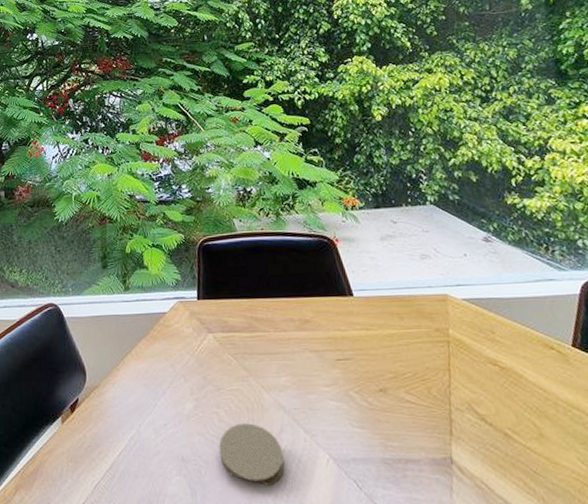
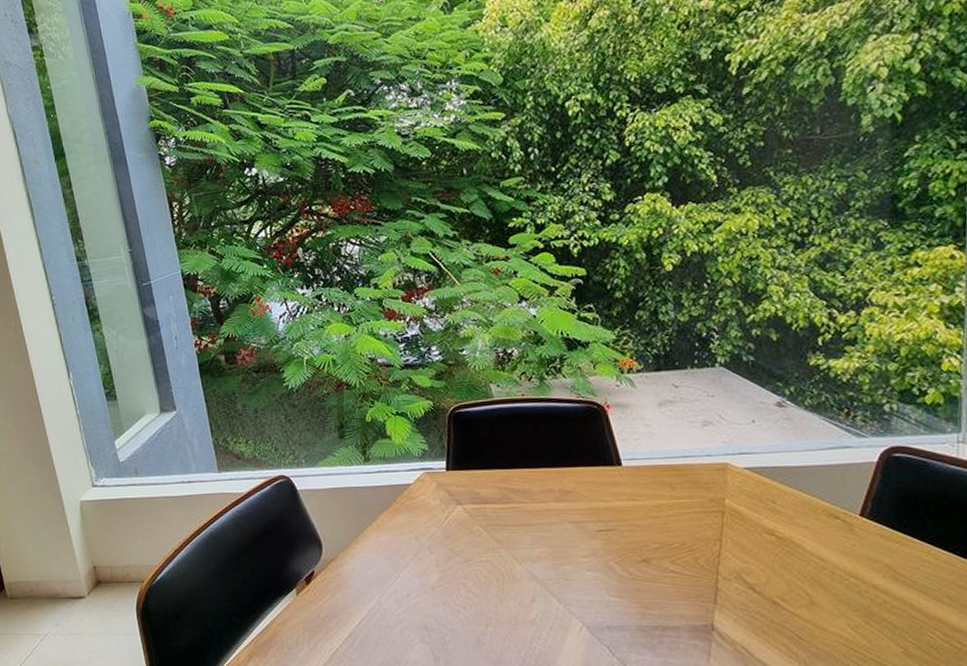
coaster: present [219,423,285,486] -> none [465,593,535,652]

